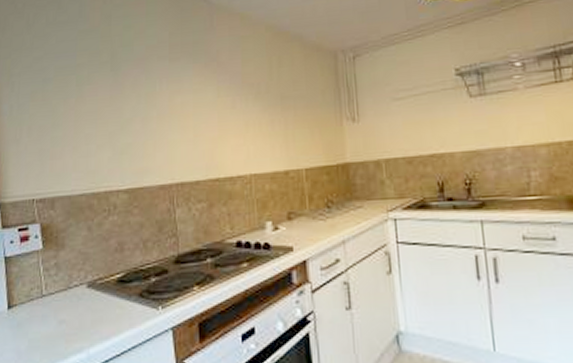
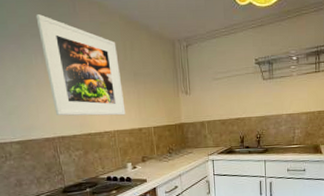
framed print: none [166,32,268,156] -> present [35,14,126,116]

